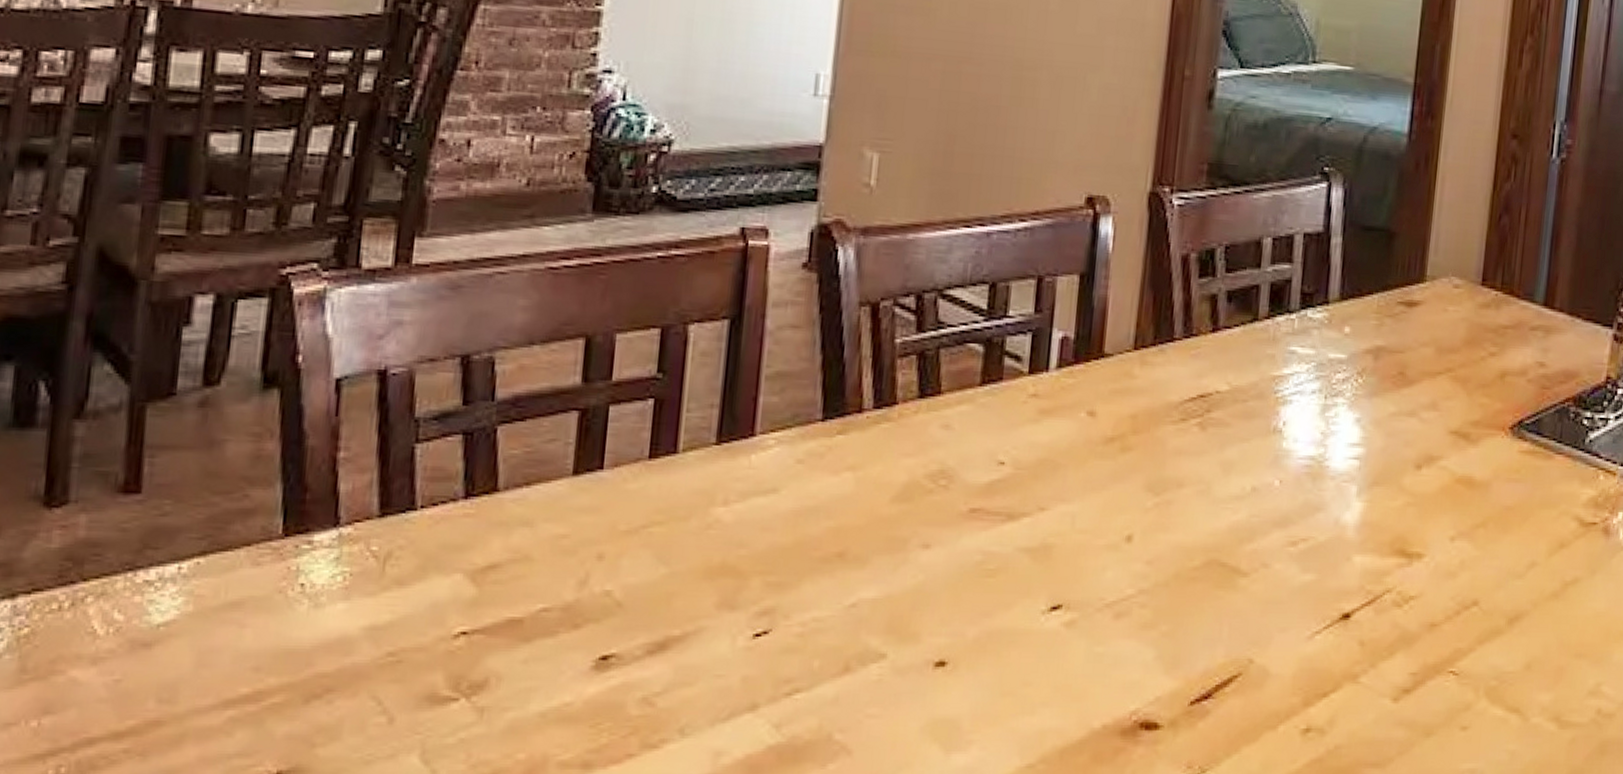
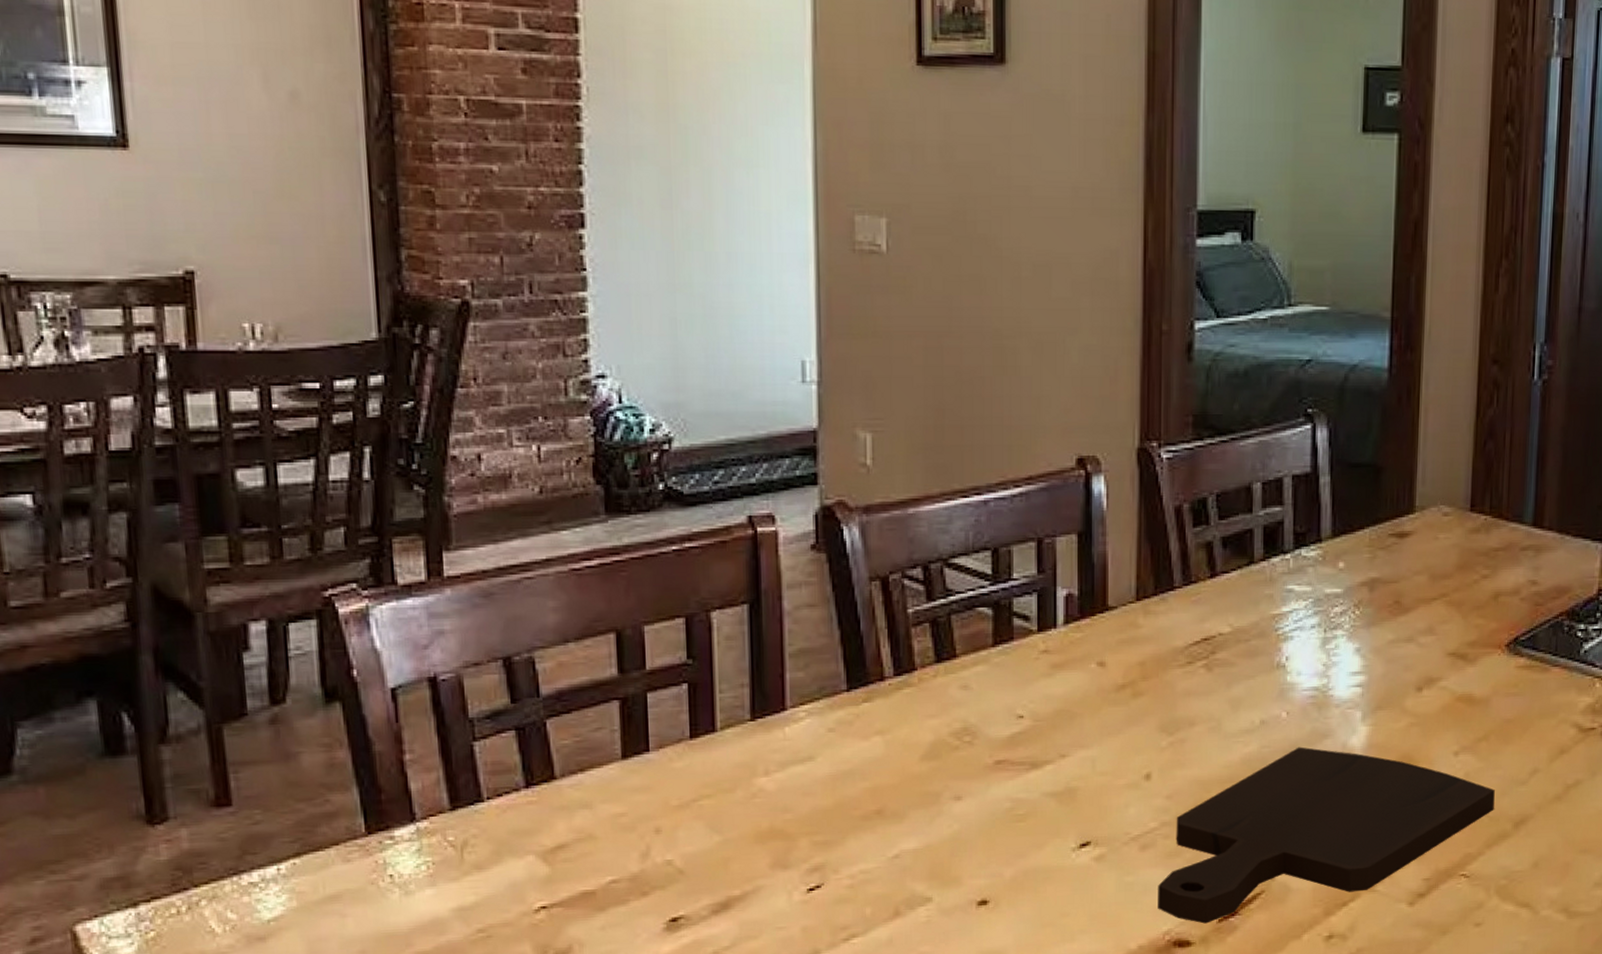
cutting board: none [1127,518,1490,705] -> present [1158,746,1495,924]

